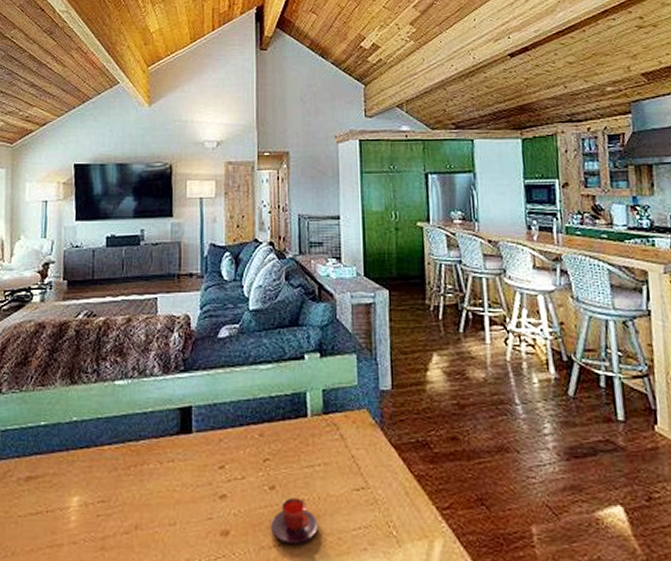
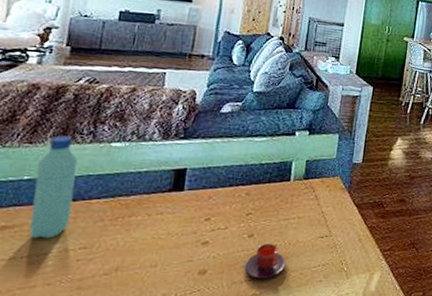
water bottle: none [50,376,87,490] -> present [29,135,79,239]

